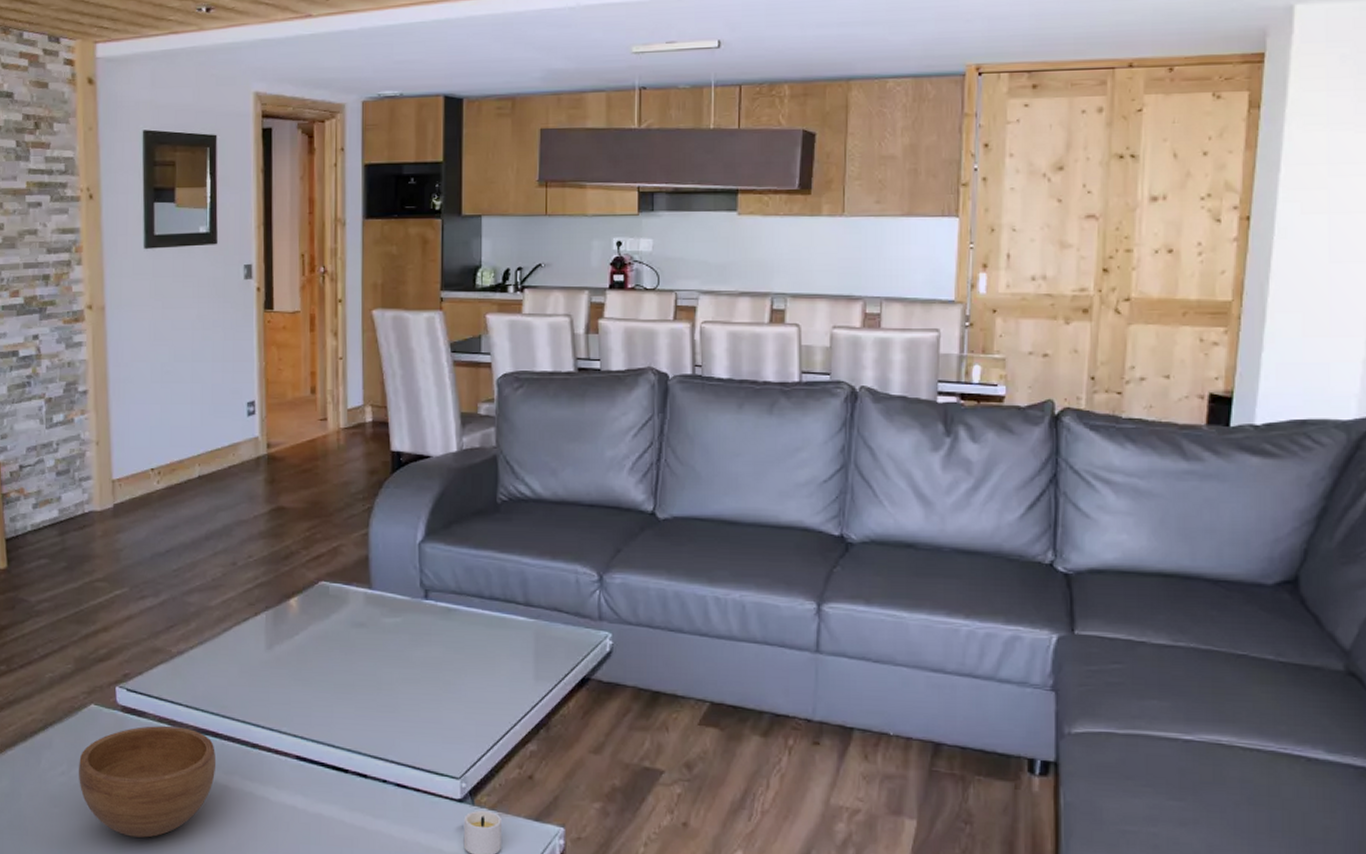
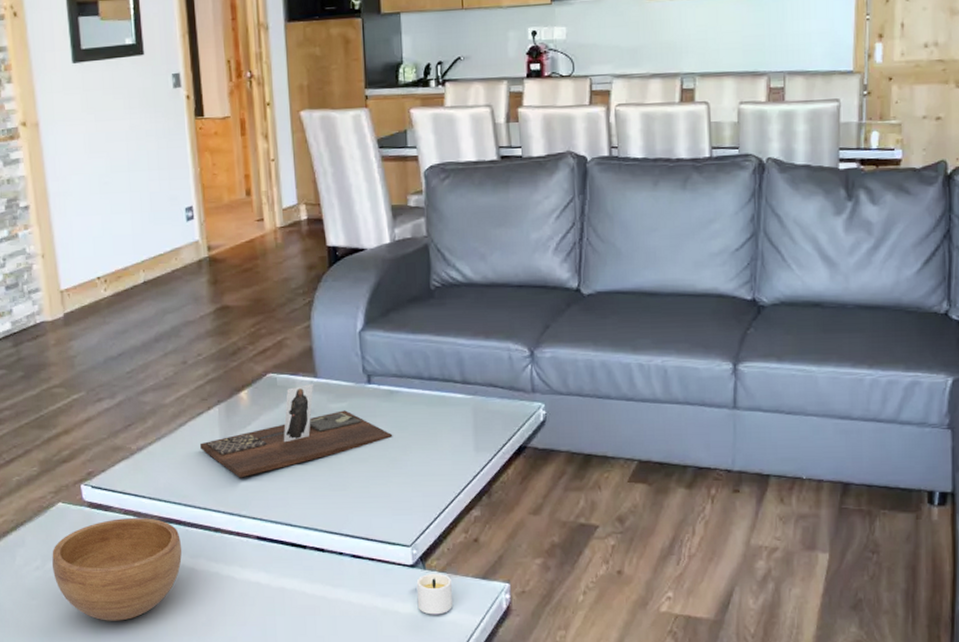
decorative tray: none [244,595,448,692] -> present [200,384,393,478]

